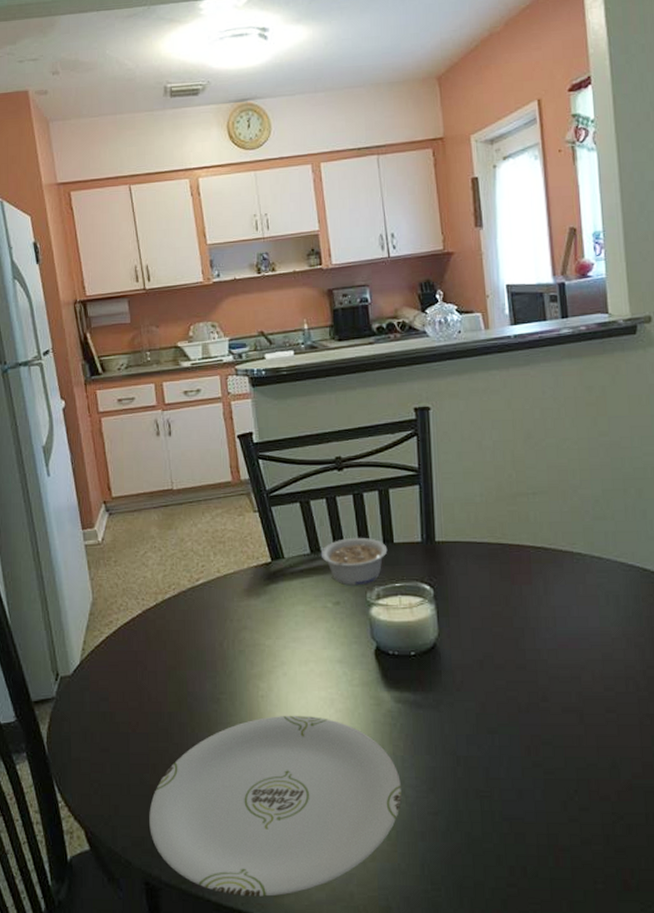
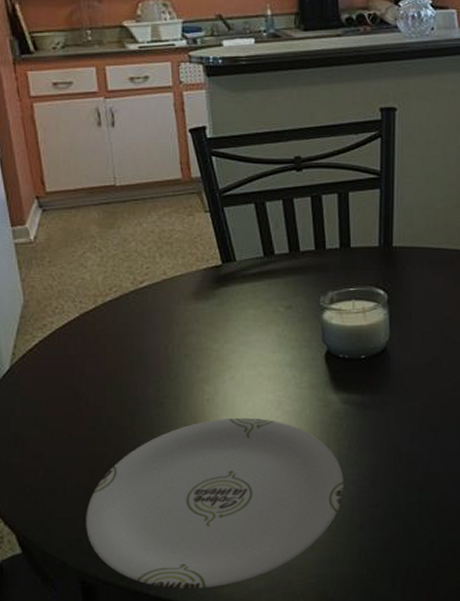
legume: present [320,537,388,586] -> none [274,240,344,290]

